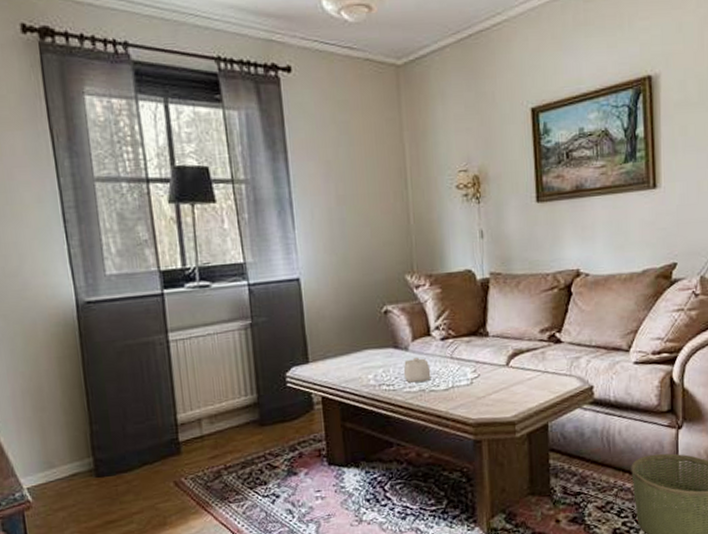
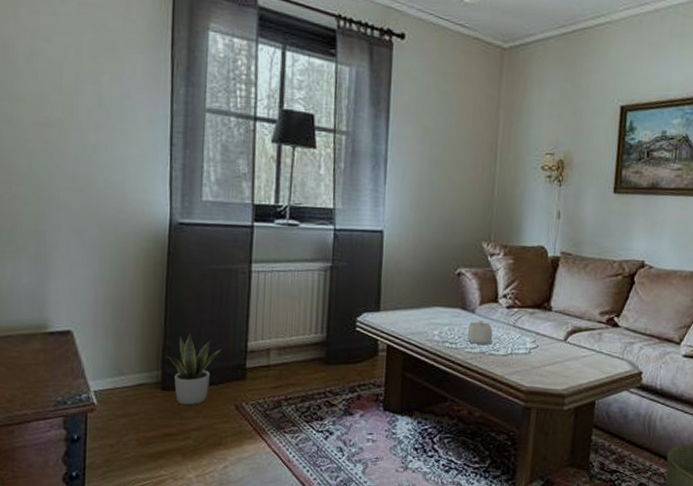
potted plant: none [94,414,152,489] -> present [165,333,222,405]

